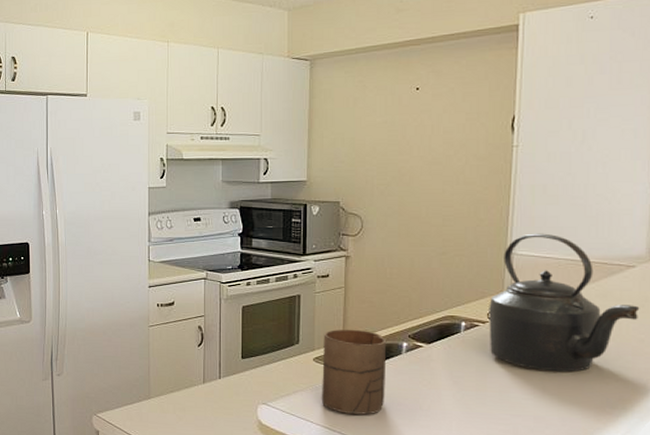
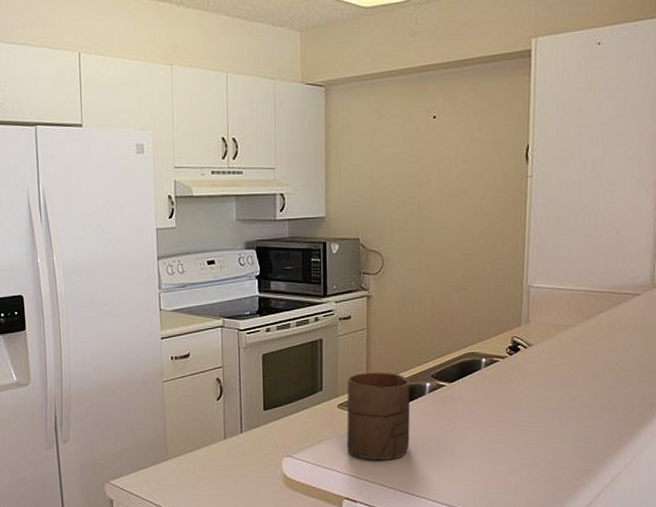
kettle: present [489,233,640,372] -> none [507,264,645,403]

